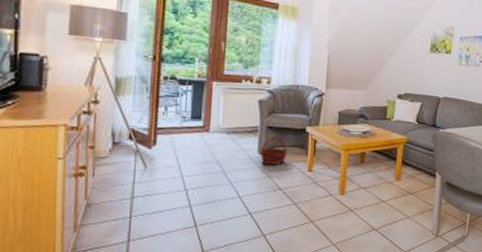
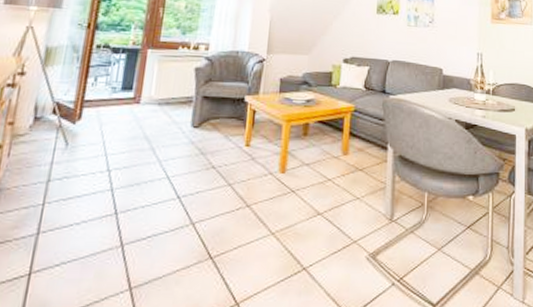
basket: present [260,136,288,165] -> none [193,107,224,139]

